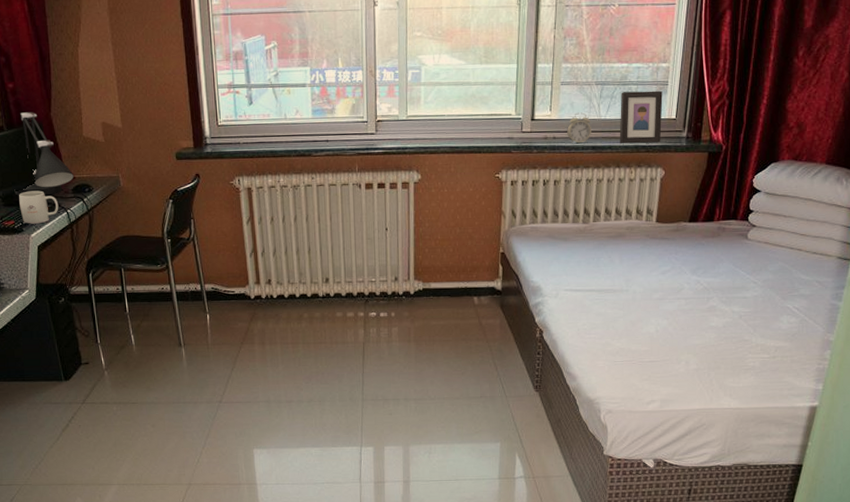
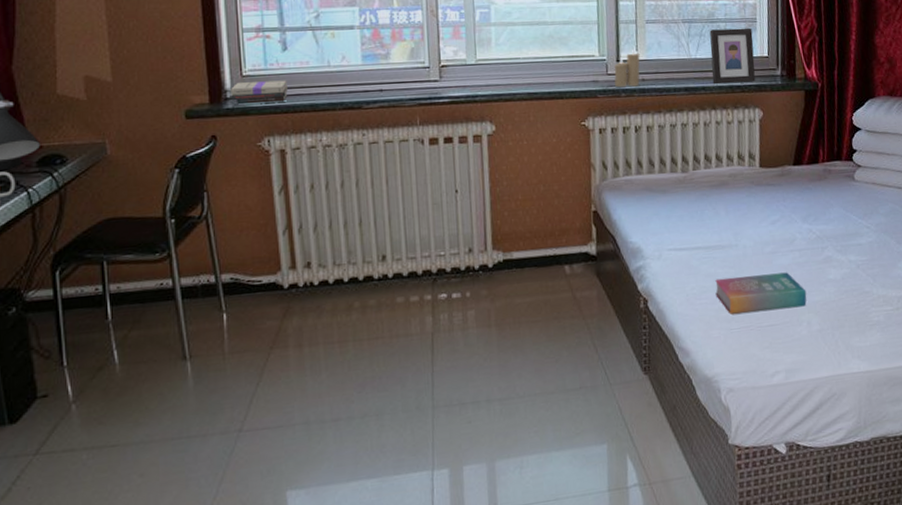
books: none [207,130,253,150] -> present [228,80,288,105]
candle: none [528,109,553,145] -> present [614,49,640,88]
alarm clock: present [567,112,591,144] -> none [656,52,683,86]
book: none [604,317,688,349] -> present [715,272,807,314]

